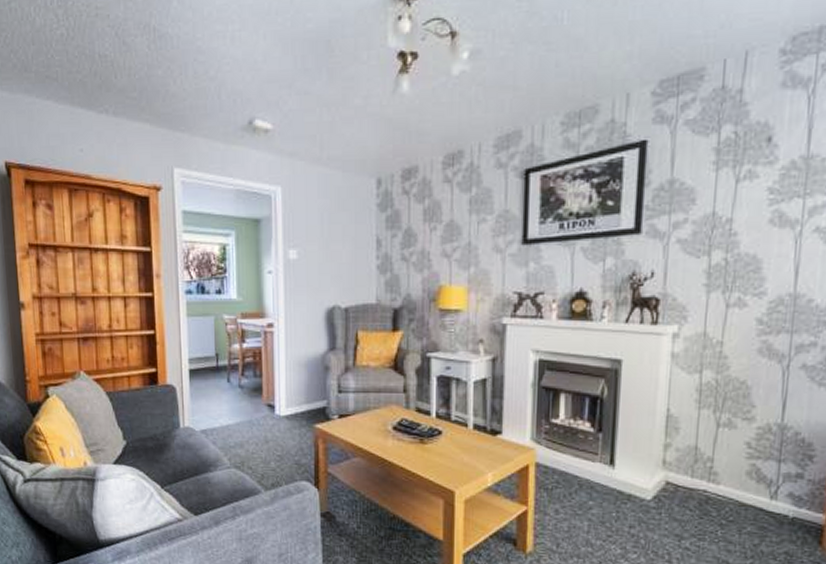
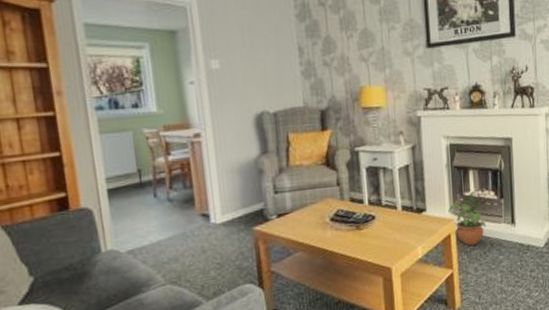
potted plant: none [528,420,575,483] -> present [447,192,486,246]

